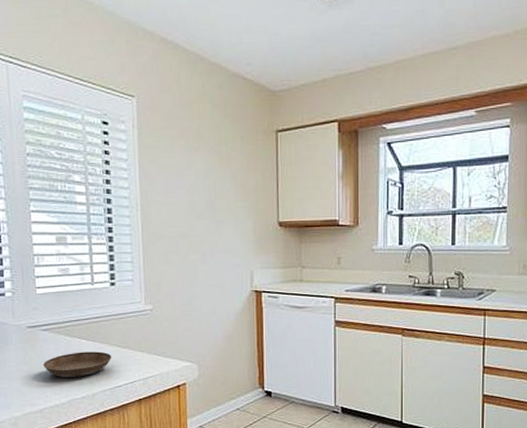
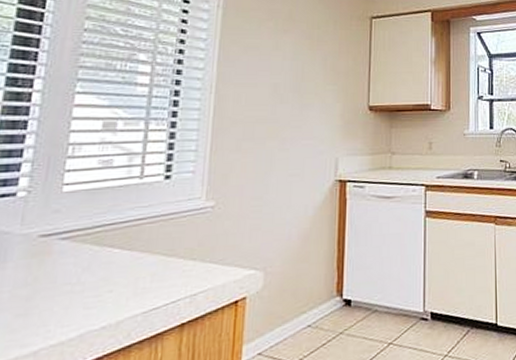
saucer: present [42,351,112,377] -> none [51,263,153,302]

